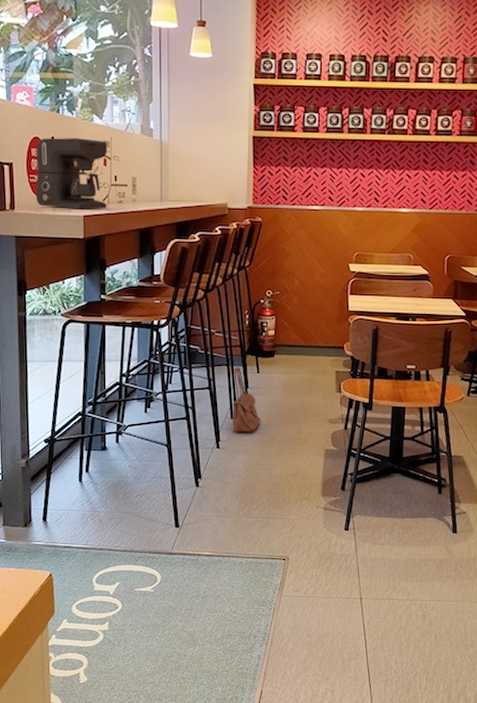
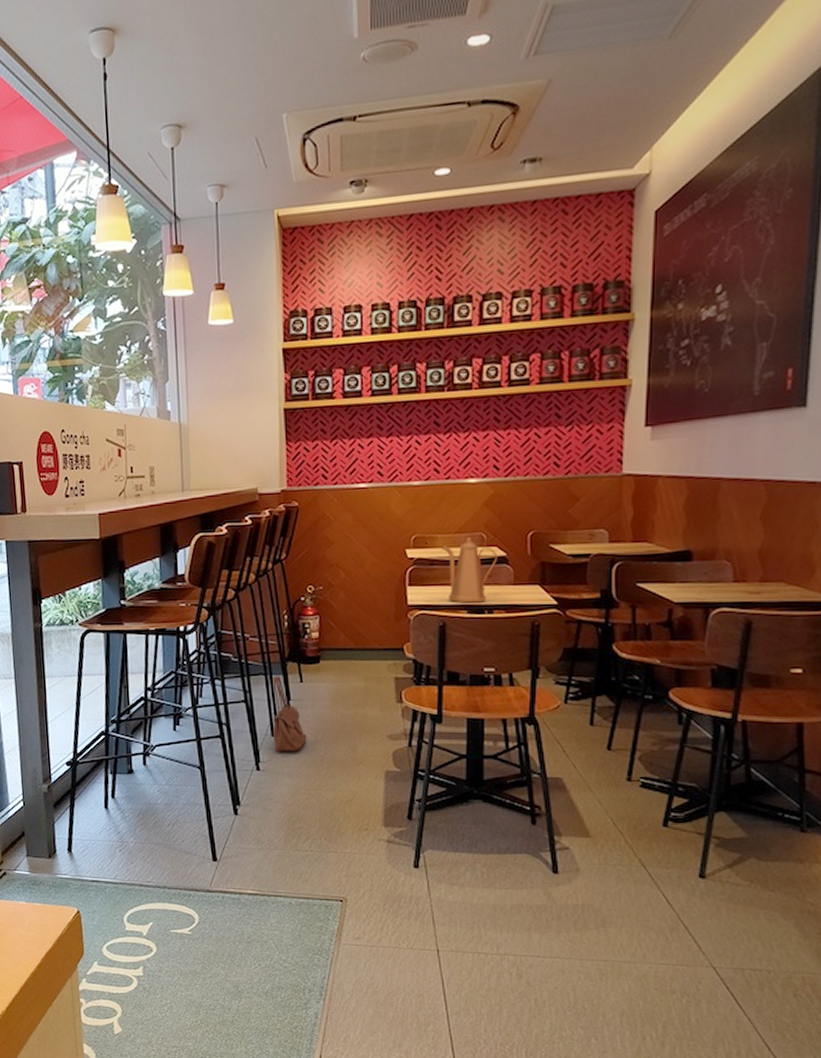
coffee maker: present [35,138,108,210] -> none [46,428,124,507]
coffee pot: none [377,257,421,311] -> present [441,537,498,603]

